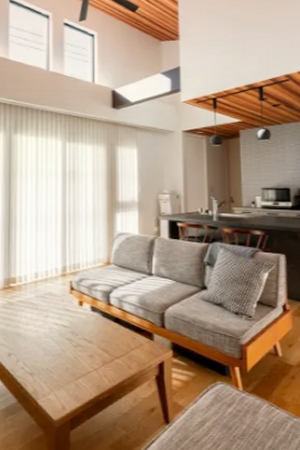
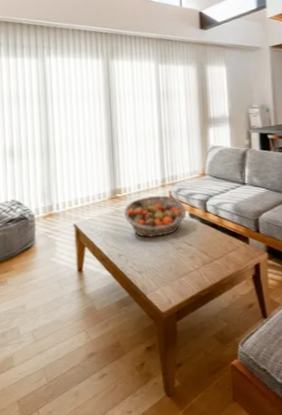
fruit basket: none [17,285,88,333] -> present [124,195,187,237]

